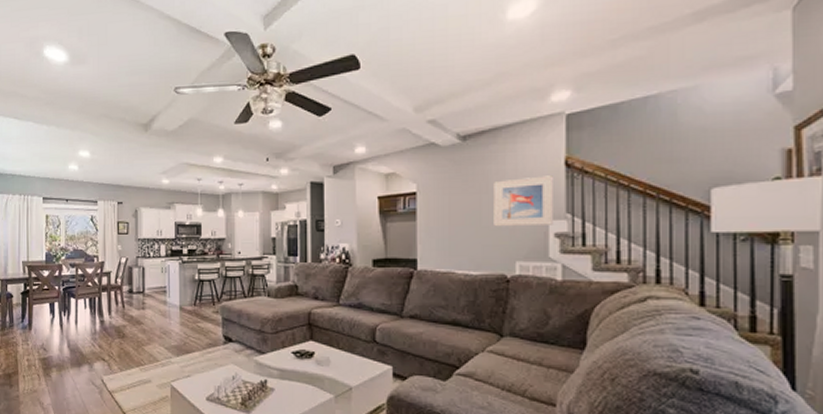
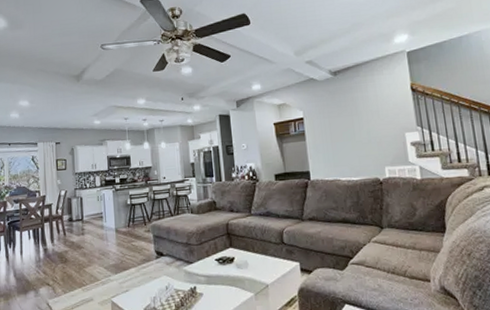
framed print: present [494,175,555,227] -> none [361,98,408,141]

